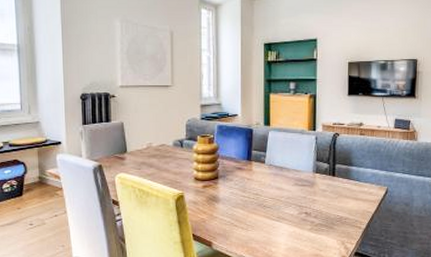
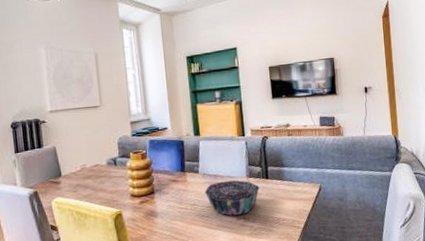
decorative bowl: none [268,174,325,210] -> present [204,180,260,216]

